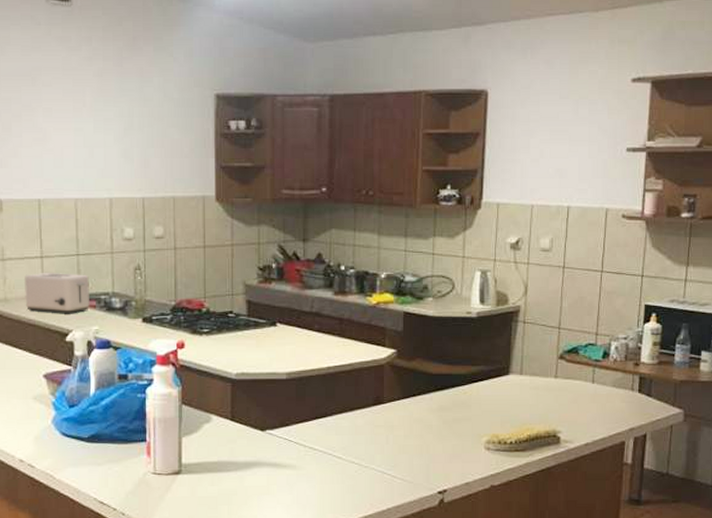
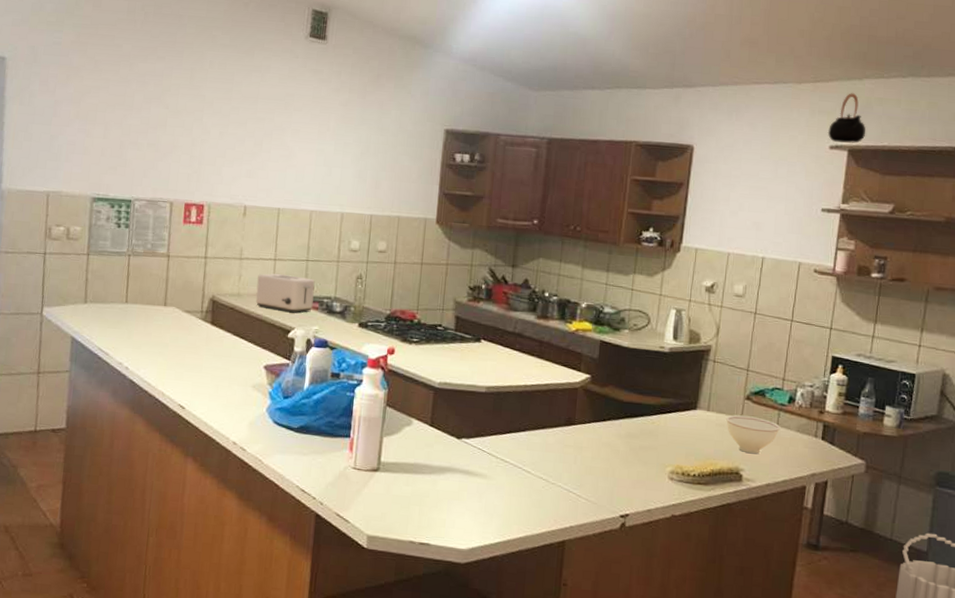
bowl: none [540,376,595,415] -> present [726,415,780,454]
teapot: none [628,18,668,74] -> present [827,93,865,143]

